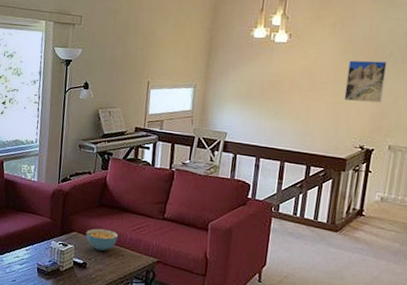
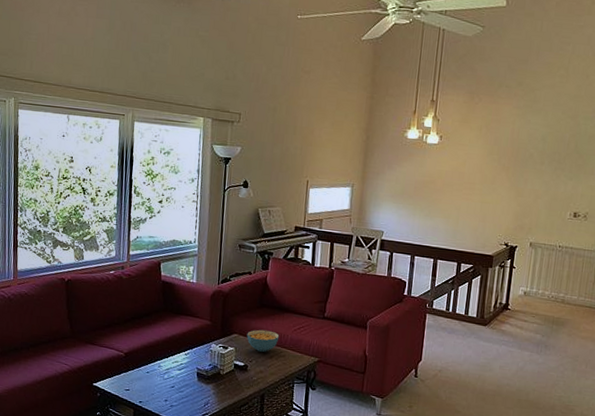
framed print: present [344,60,387,103] -> none [490,162,528,202]

